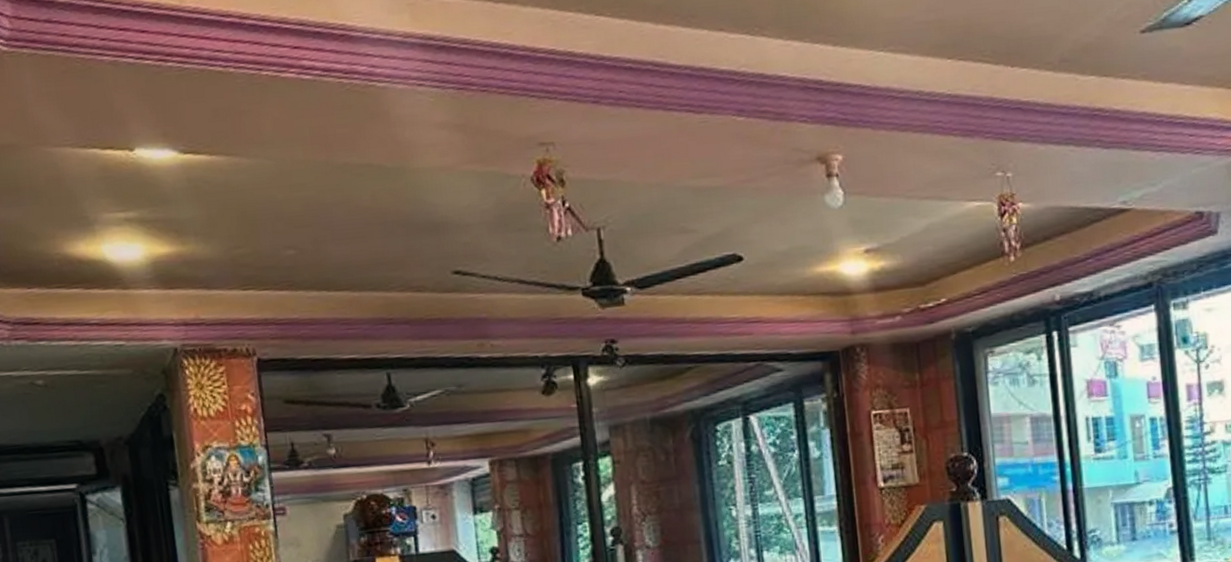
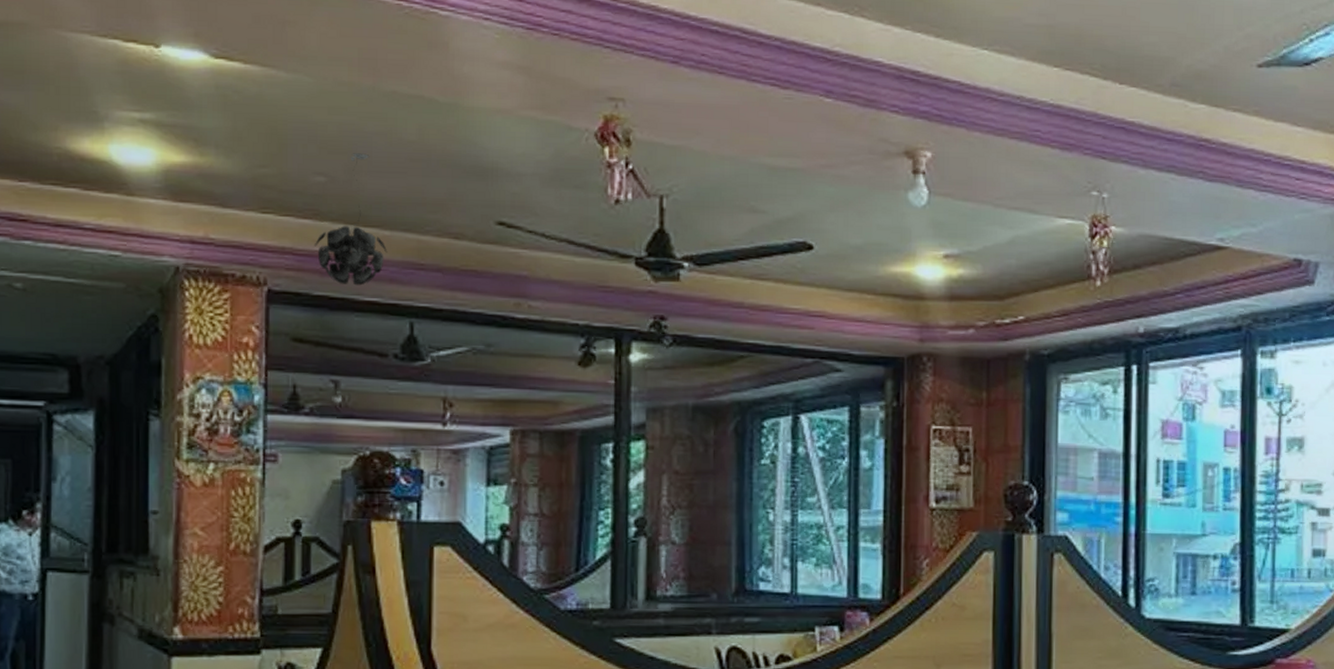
pendant light: none [293,223,359,346] -> present [315,153,388,286]

